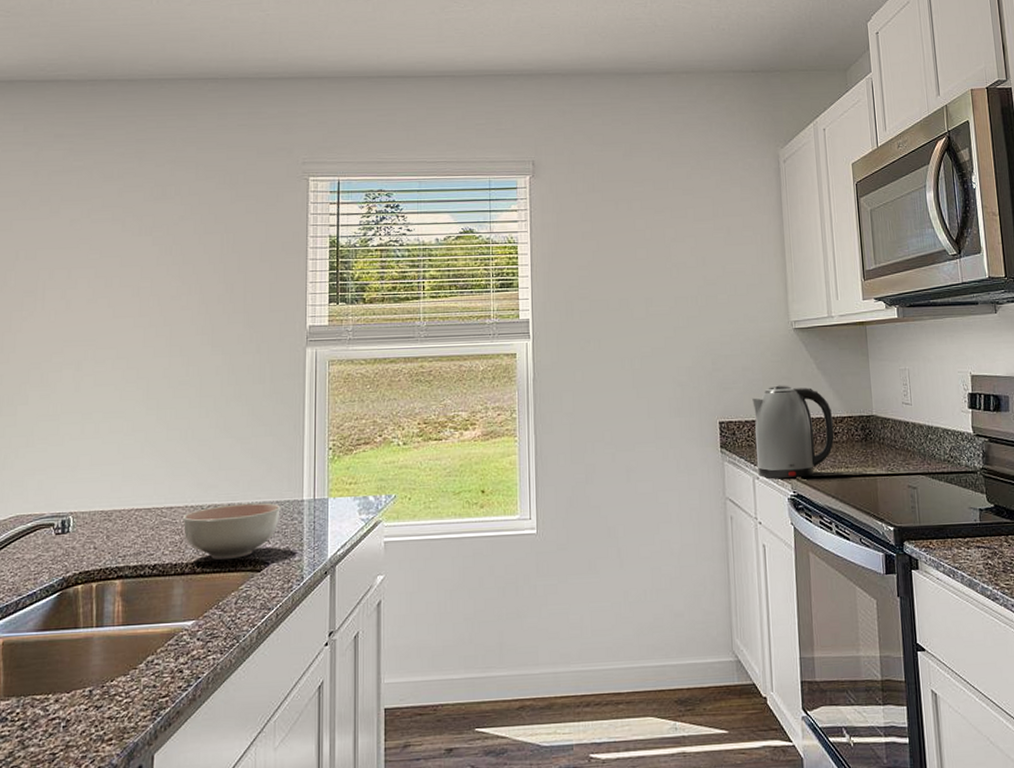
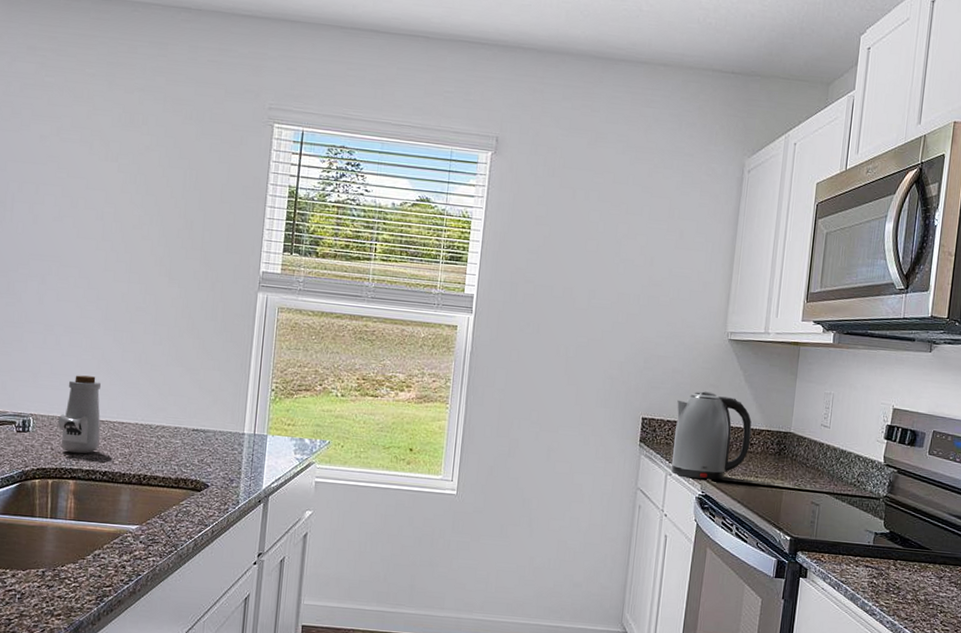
bottle: none [101,461,148,550] -> present [58,375,102,454]
bowl: present [182,502,281,560] -> none [132,427,223,477]

